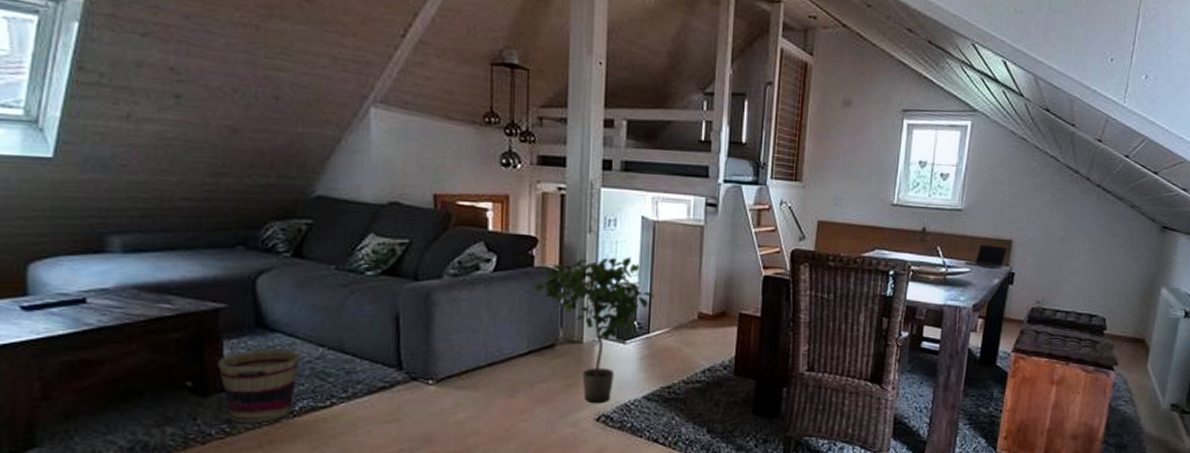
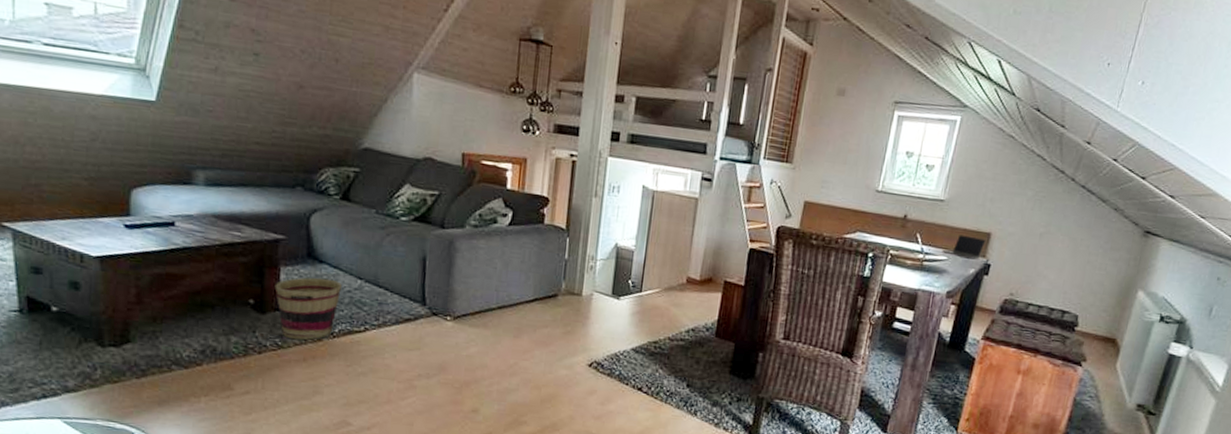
potted plant: present [532,256,654,403] -> none [541,220,648,351]

